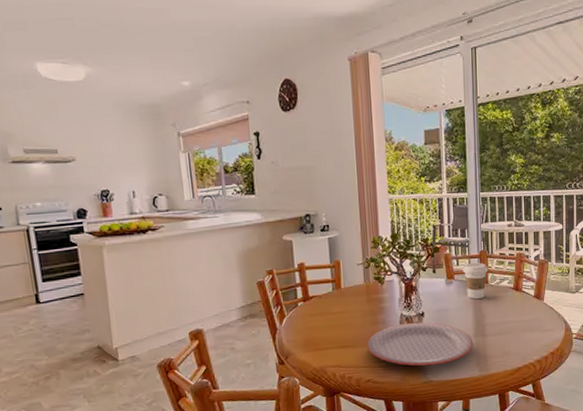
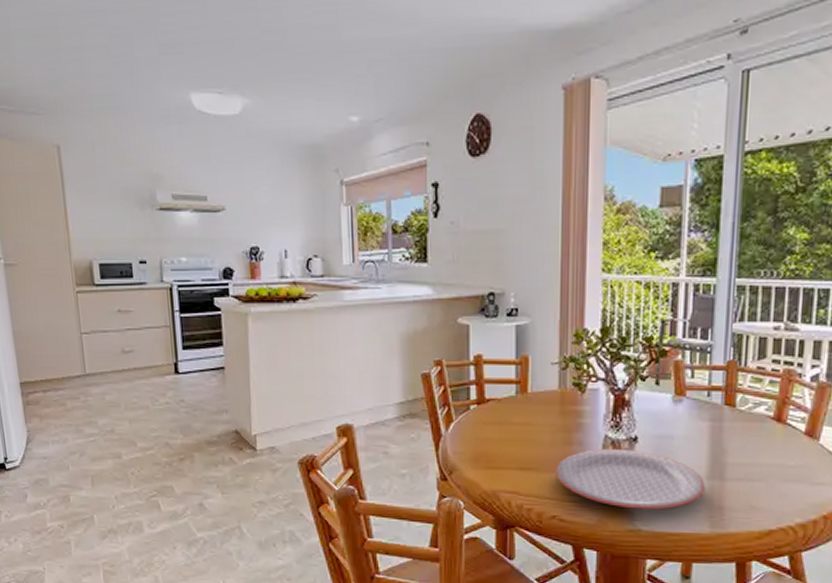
coffee cup: present [463,262,488,299] -> none [699,376,738,427]

